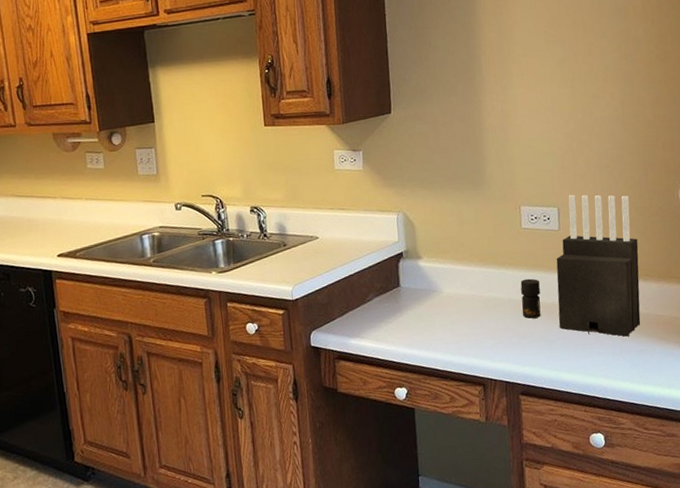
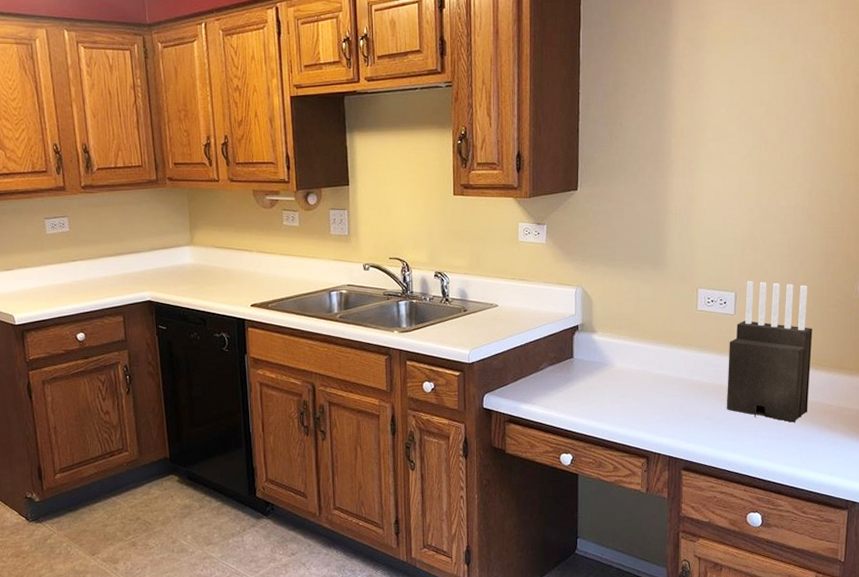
jar: present [520,278,541,319] -> none [691,359,711,398]

